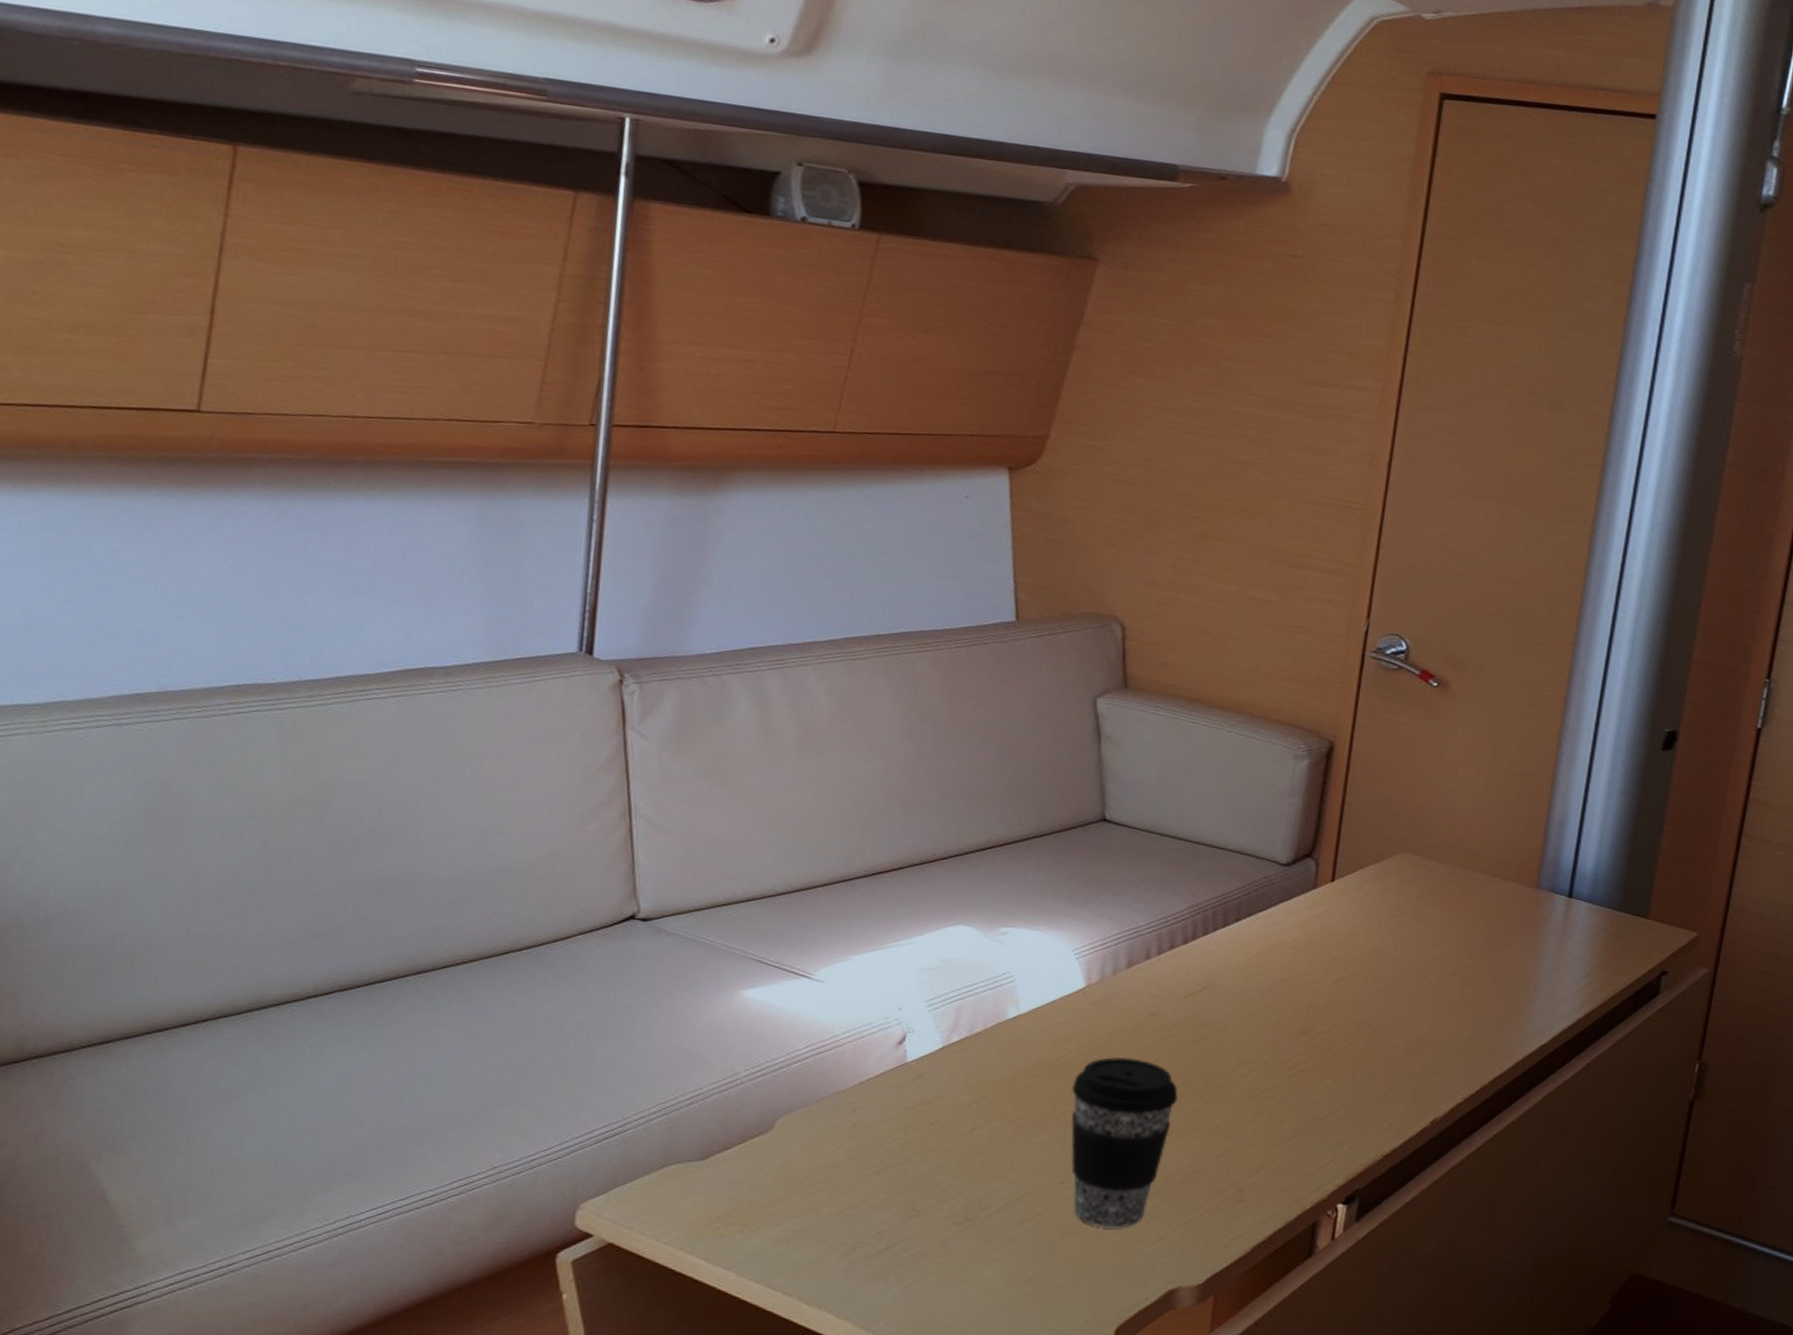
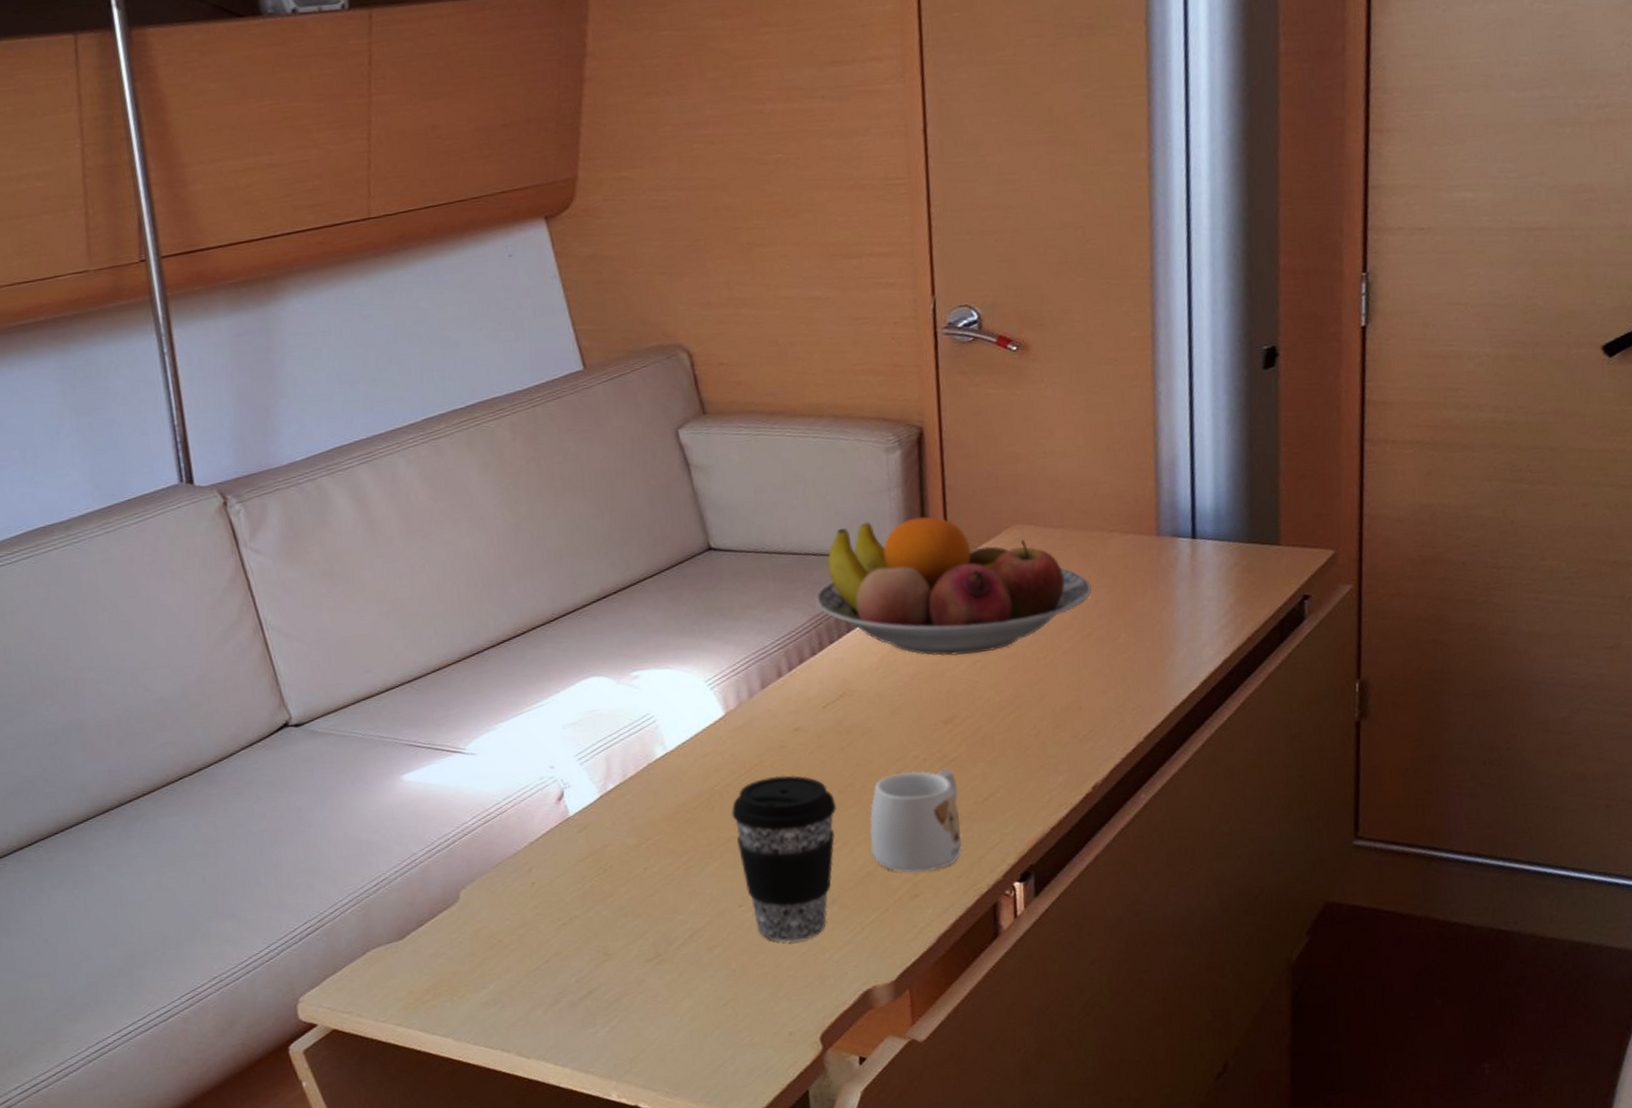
fruit bowl: none [1198,823,1467,971] -> present [815,516,1092,656]
mug: none [1204,1075,1302,1179] -> present [870,768,962,873]

